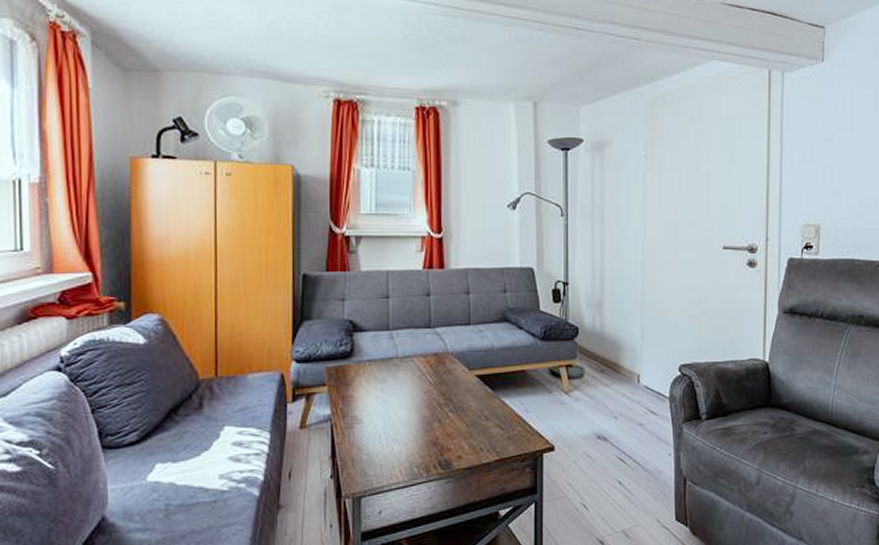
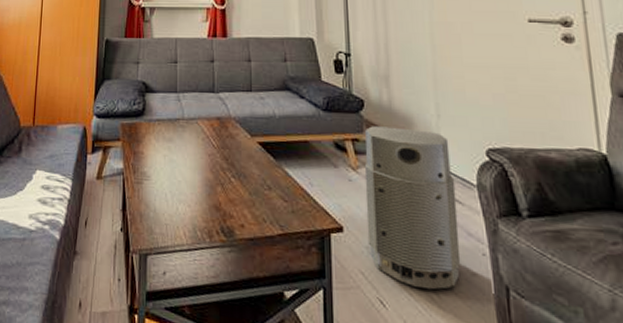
air purifier: none [575,351,652,490] -> present [364,126,461,290]

